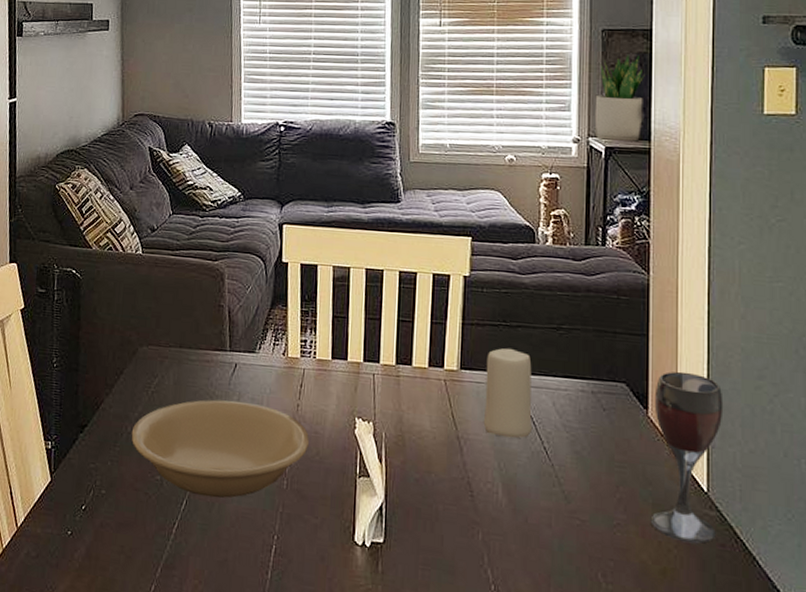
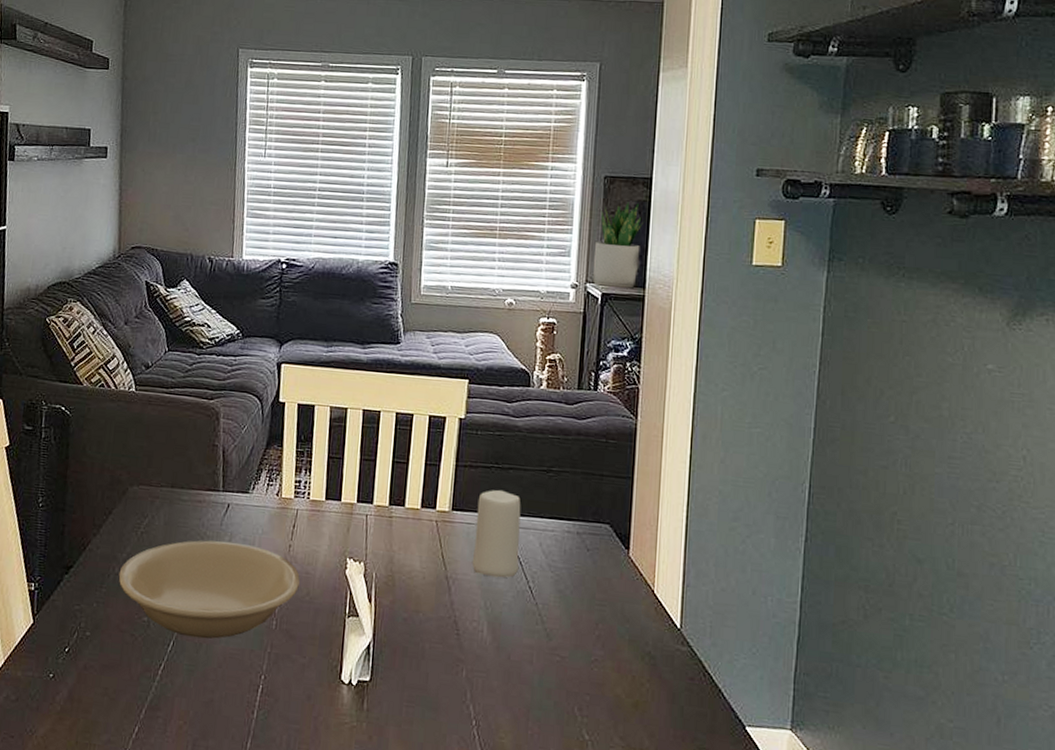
cup: present [650,371,724,544] -> none [626,513,700,678]

